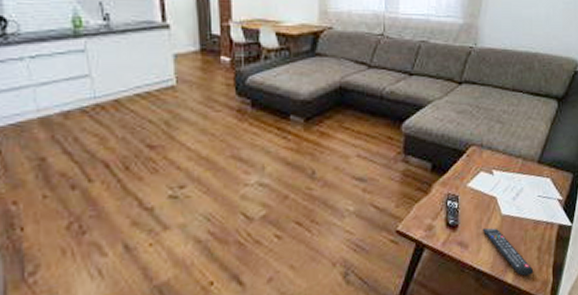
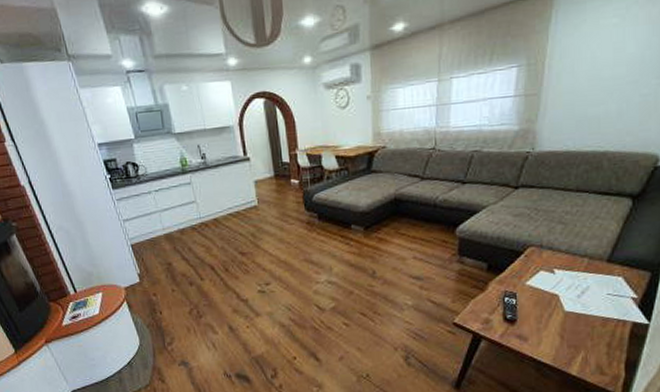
remote control: present [482,227,534,276] -> none [542,323,602,370]

